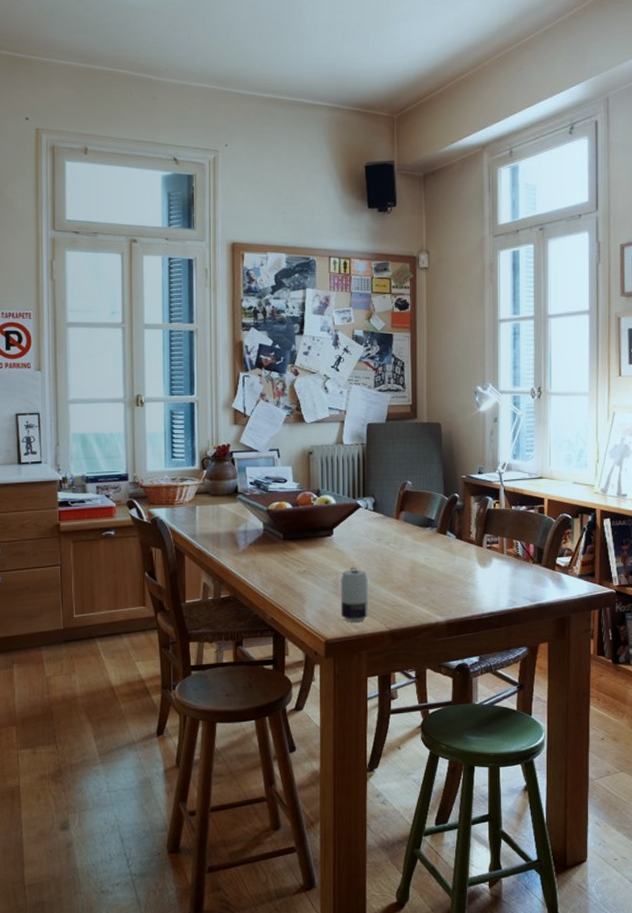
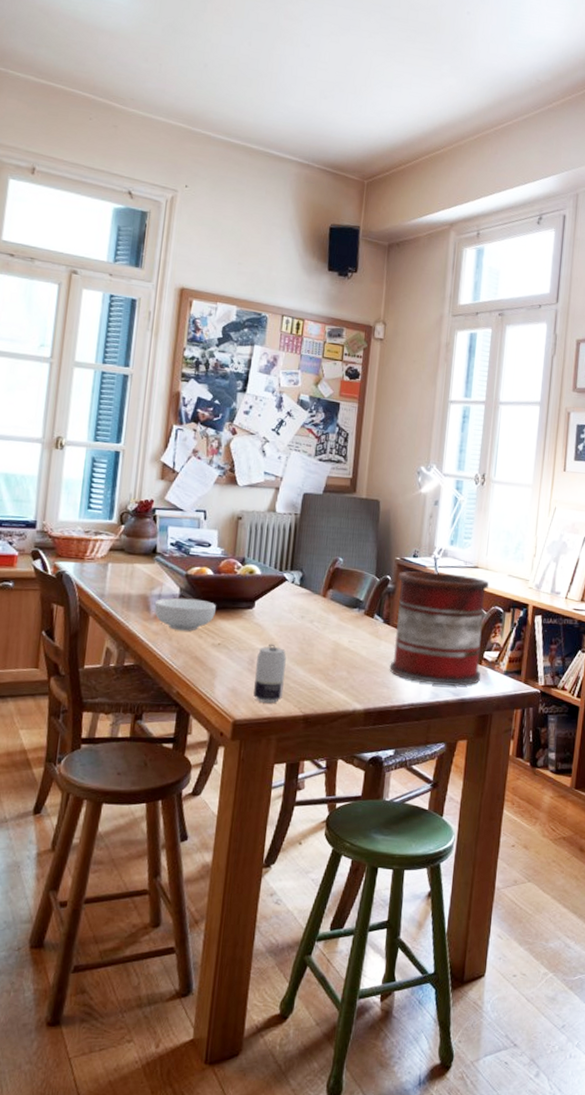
cereal bowl: none [241,531,298,562] -> present [154,597,216,631]
plant pot: none [466,486,556,594] -> present [389,571,489,686]

